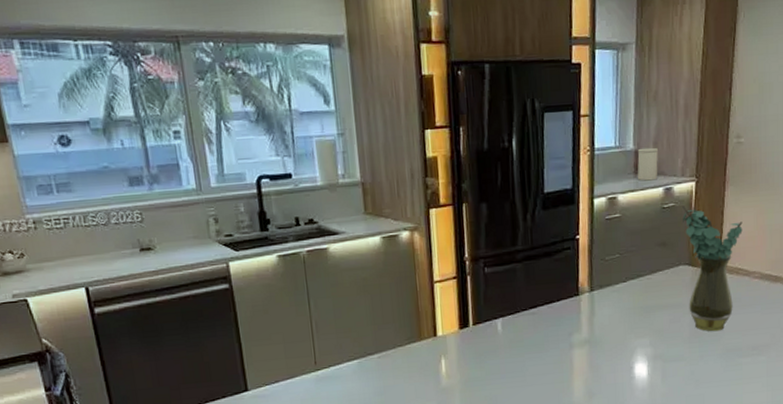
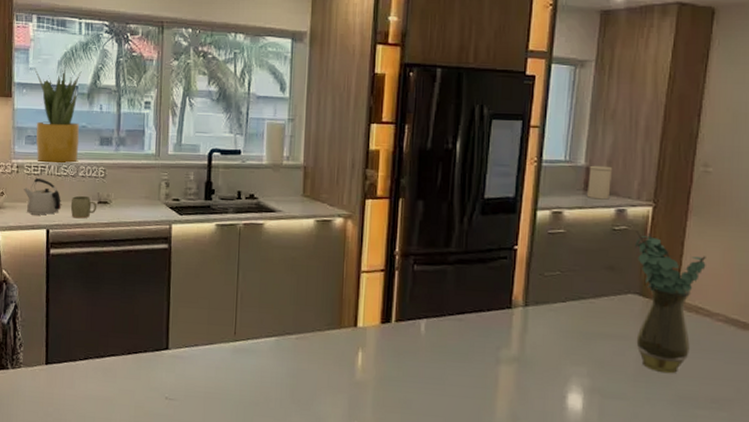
planter: none [29,100,106,214] -> present [34,67,82,164]
kettle: none [47,232,98,274] -> present [23,178,61,215]
mug: none [107,244,140,271] -> present [70,195,97,219]

